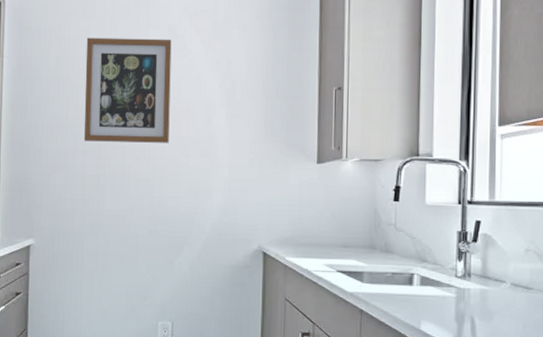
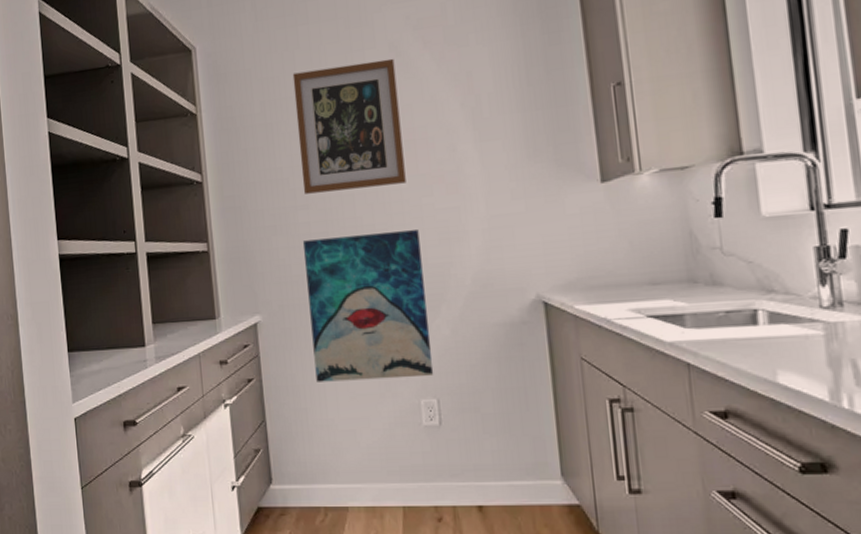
wall art: none [75,180,174,304] -> present [302,230,434,382]

